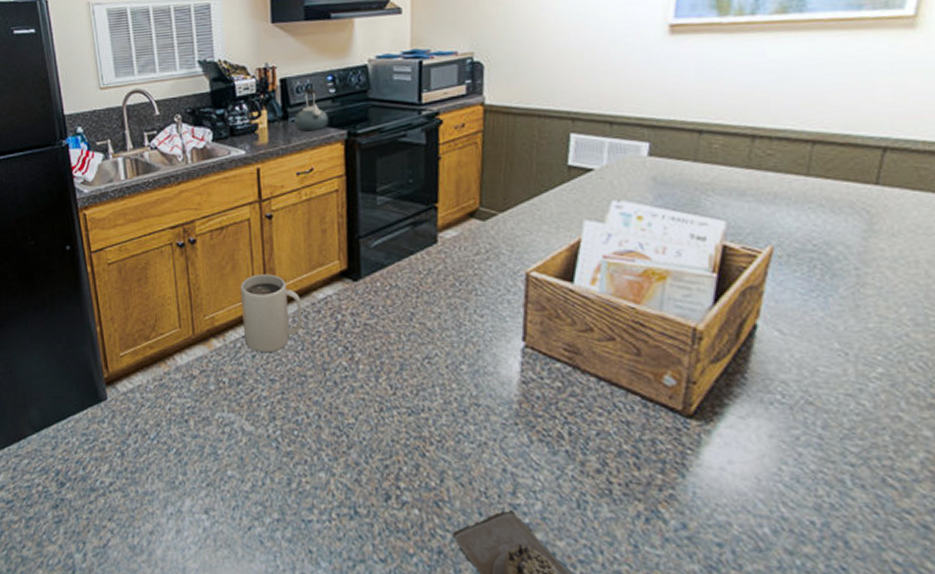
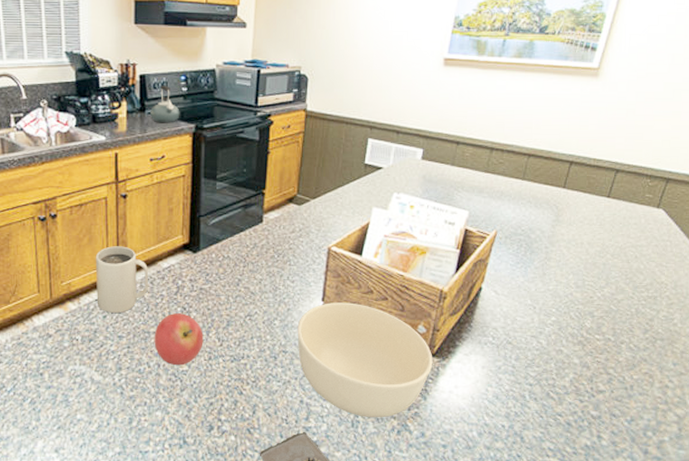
fruit: none [312,354,372,418] -> present [154,313,204,366]
bowl: none [491,343,691,499] -> present [297,302,433,418]

